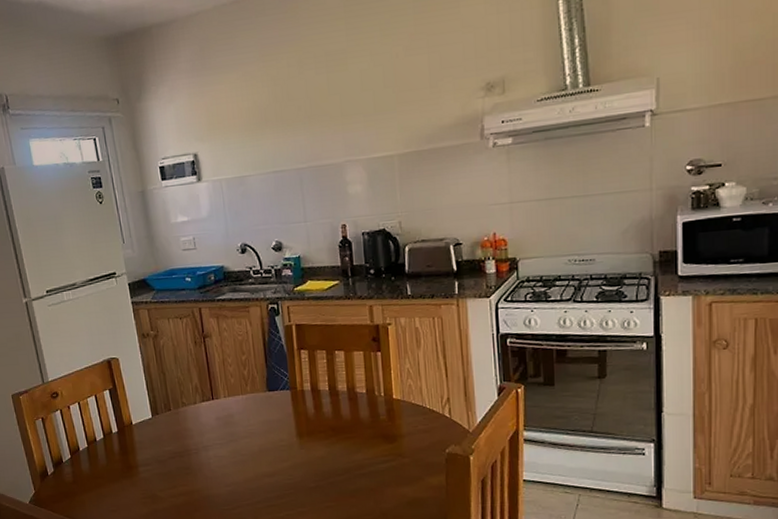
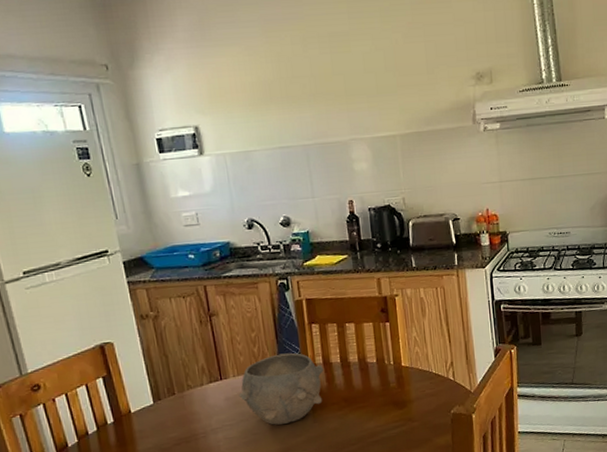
bowl: none [228,377,312,448] -> present [238,352,324,425]

